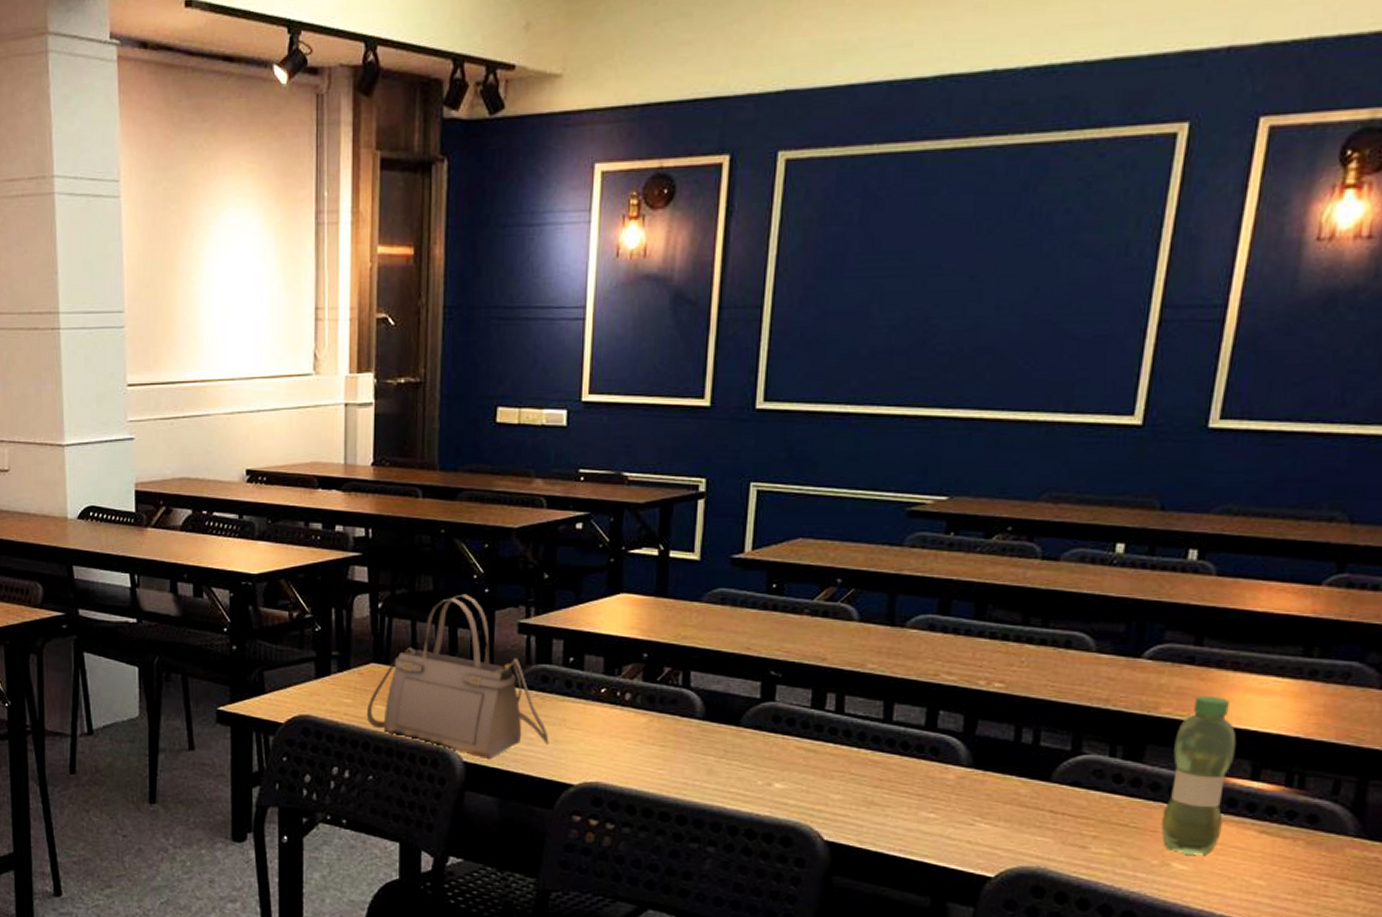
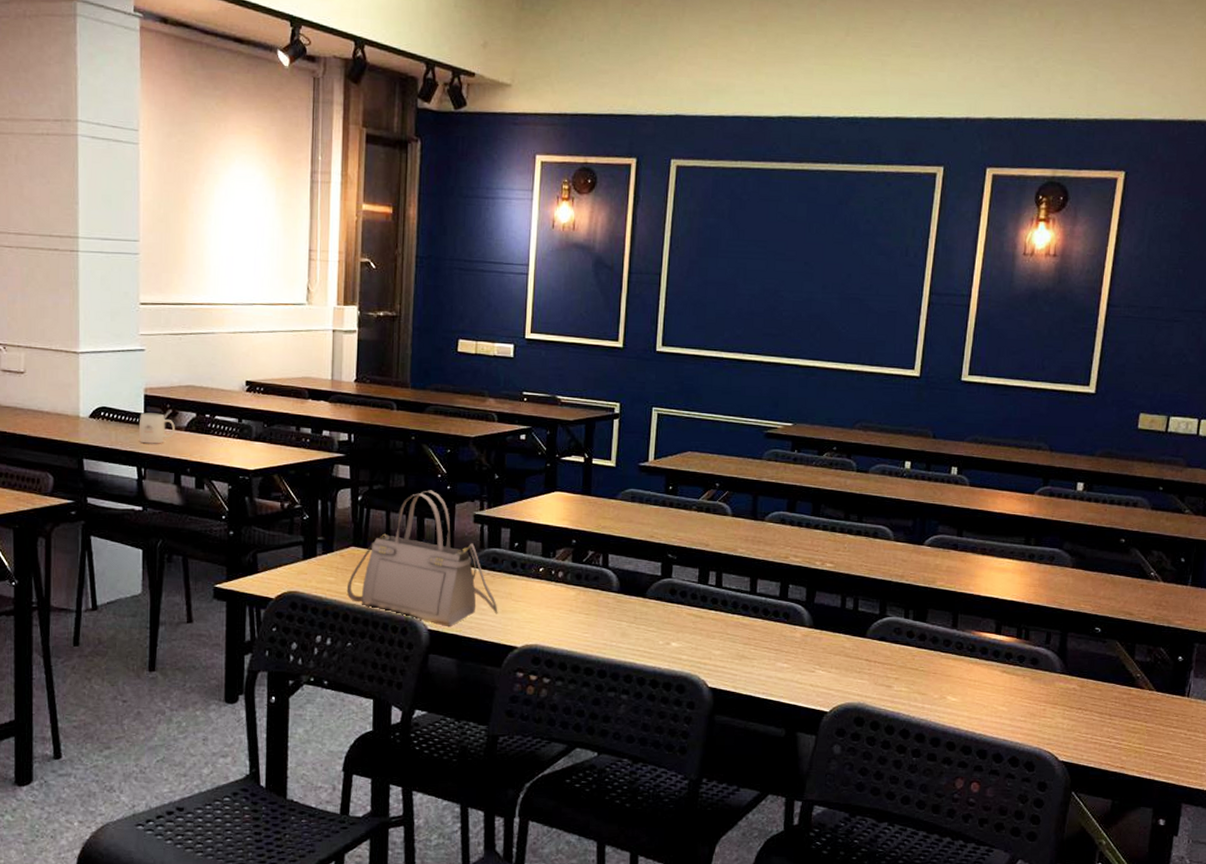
mug: none [130,511,169,547] -> present [138,413,175,444]
water bottle: present [1161,695,1237,856] -> none [939,572,986,691]

